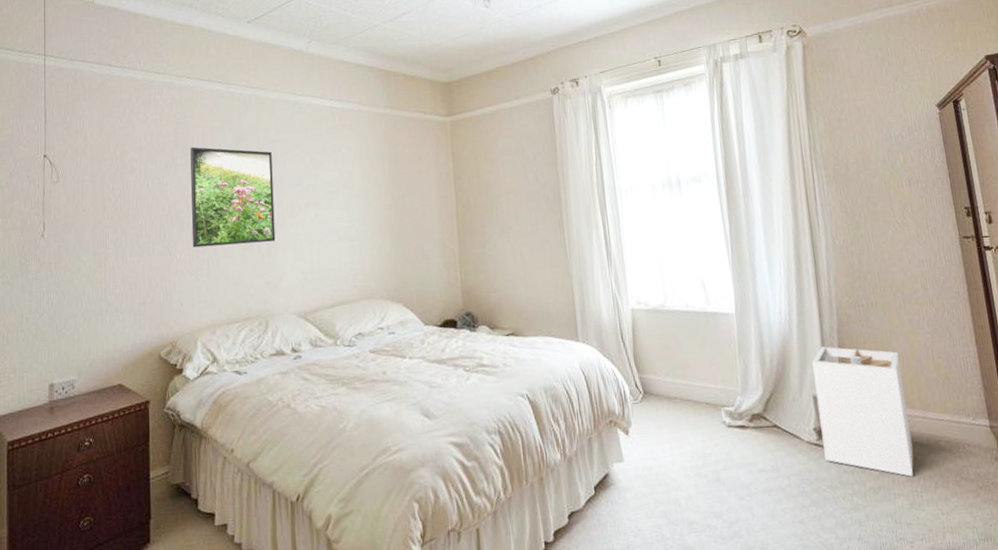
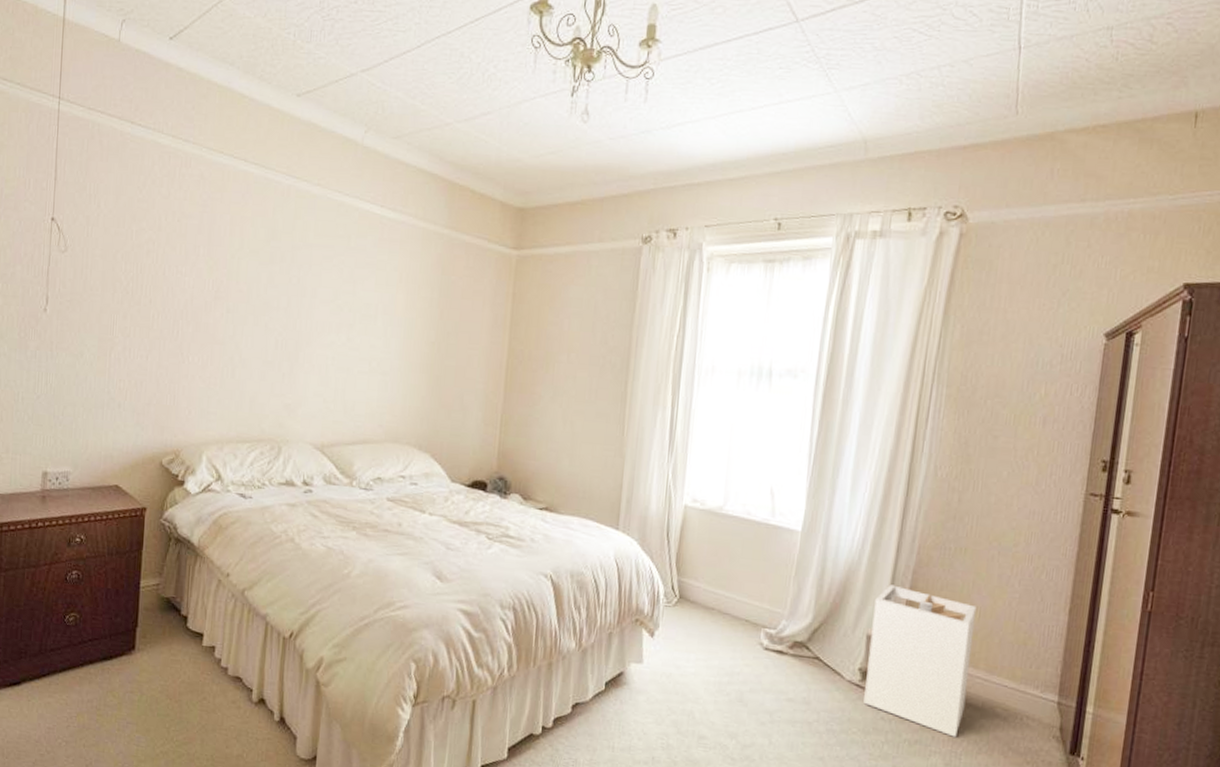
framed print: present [190,147,276,248] -> none [207,236,307,360]

